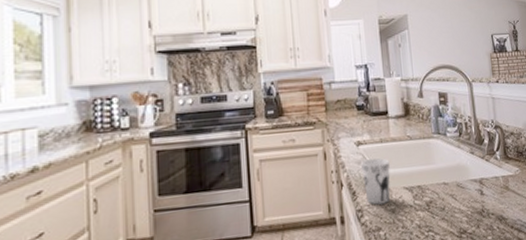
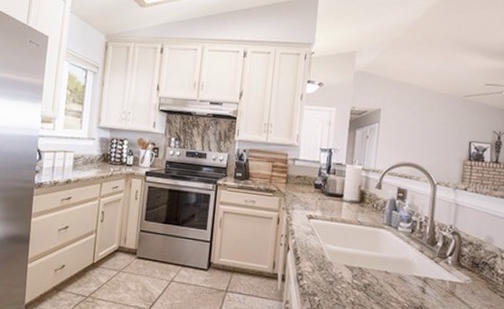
cup: present [361,158,391,205] -> none [308,232,336,275]

